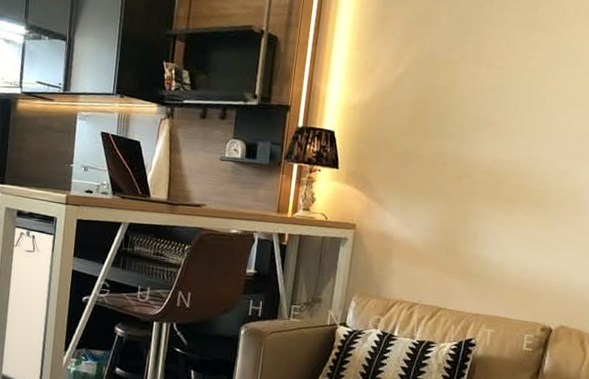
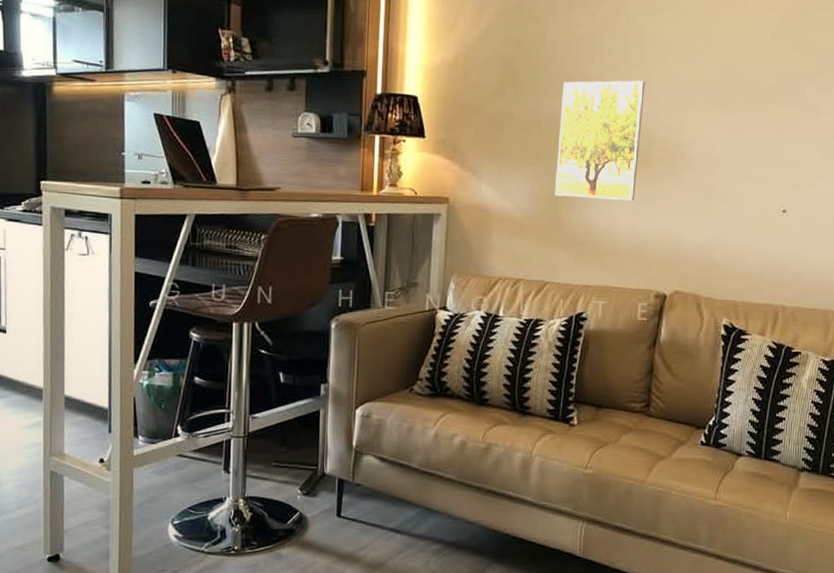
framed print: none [453,126,545,239] -> present [555,80,645,201]

